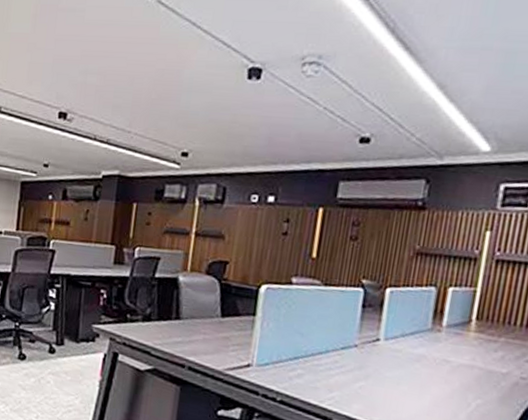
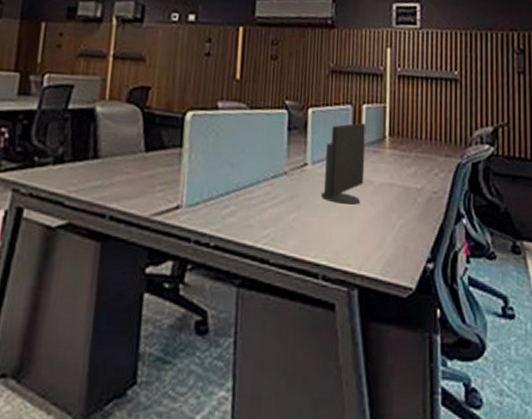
computer monitor: none [392,305,451,381] -> present [321,123,366,205]

